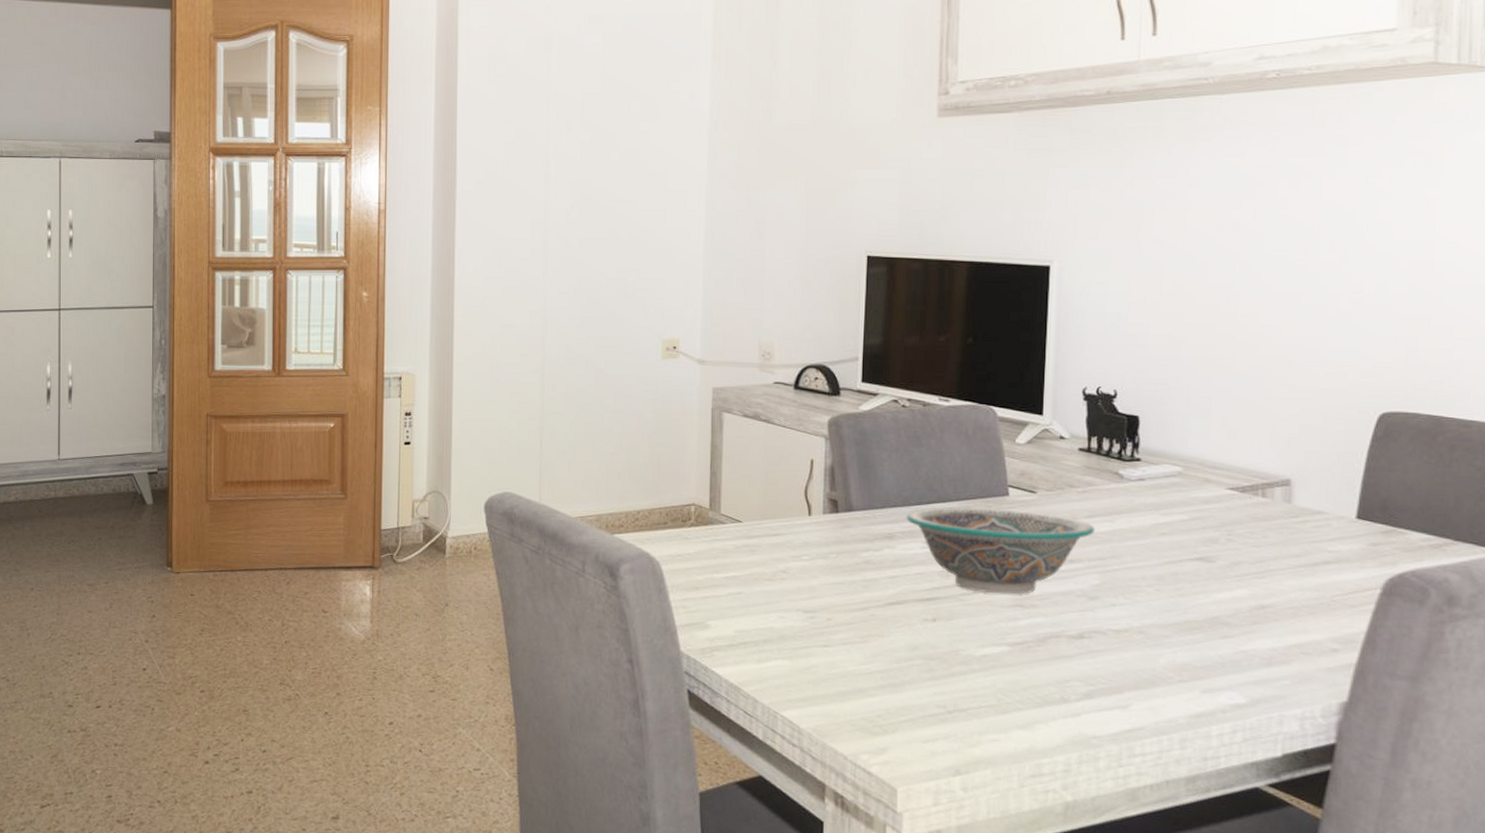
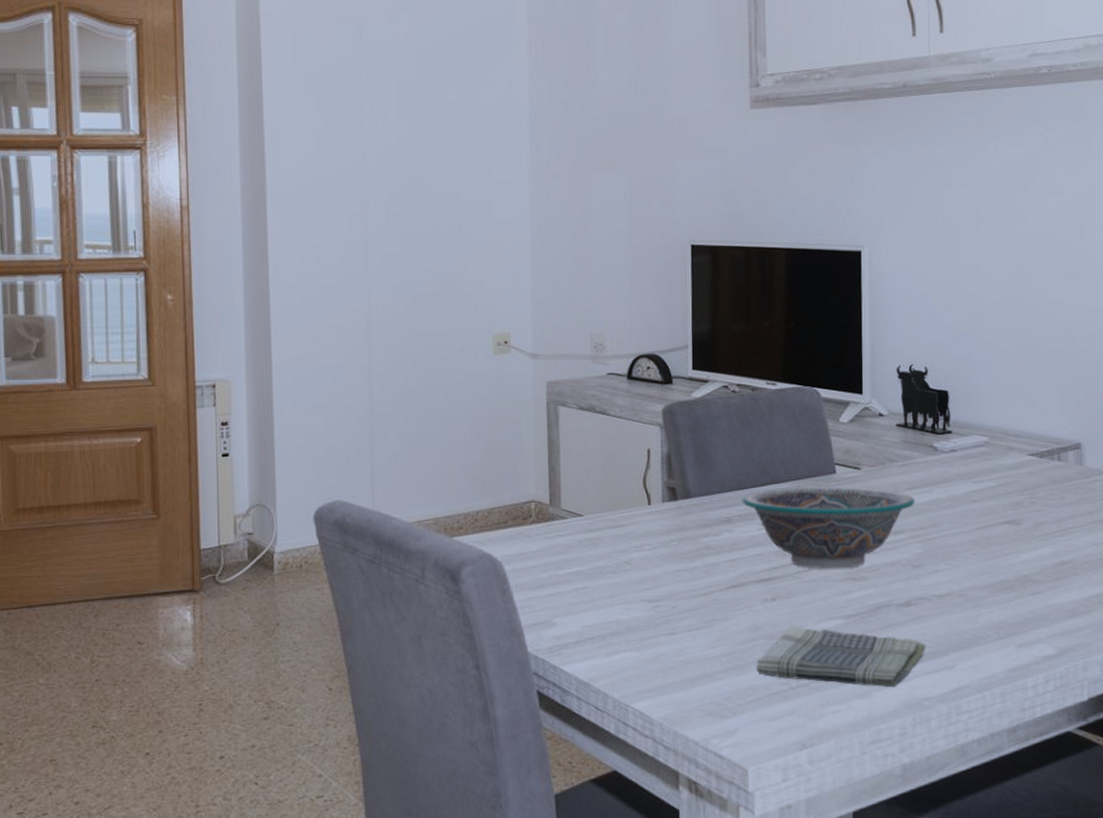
dish towel: none [912,648,1098,722] -> present [756,625,926,688]

